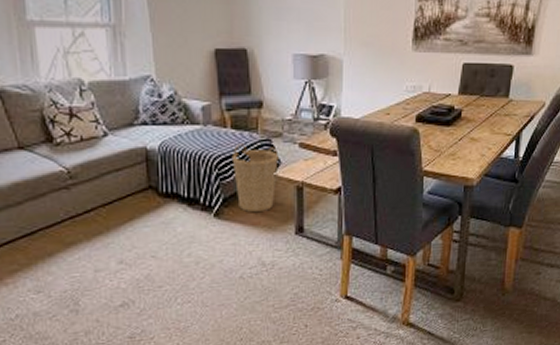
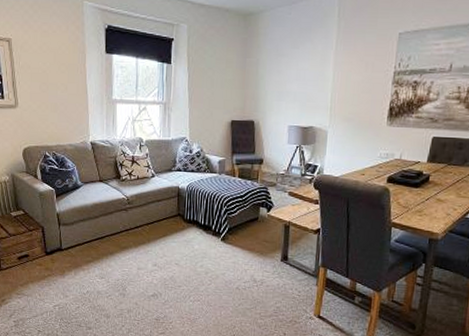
basket: present [231,143,279,213] -> none [237,189,272,242]

